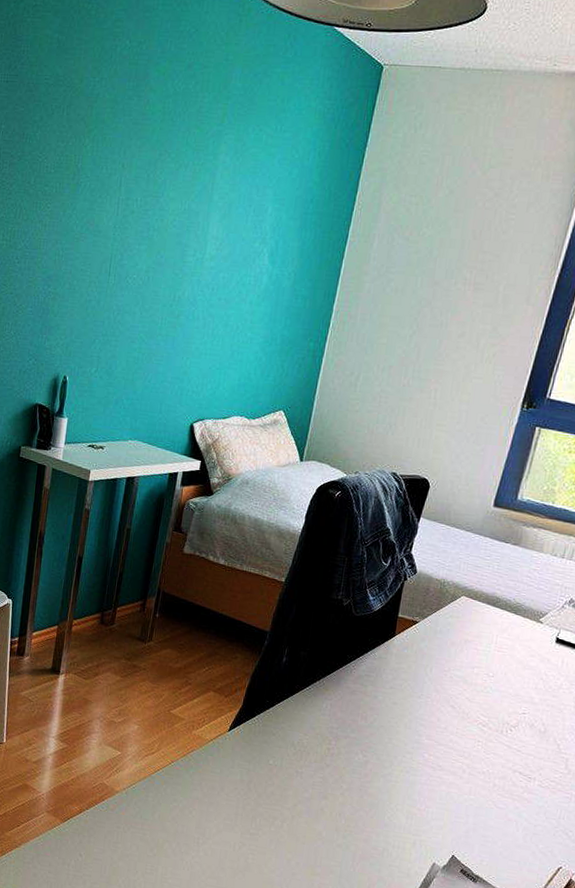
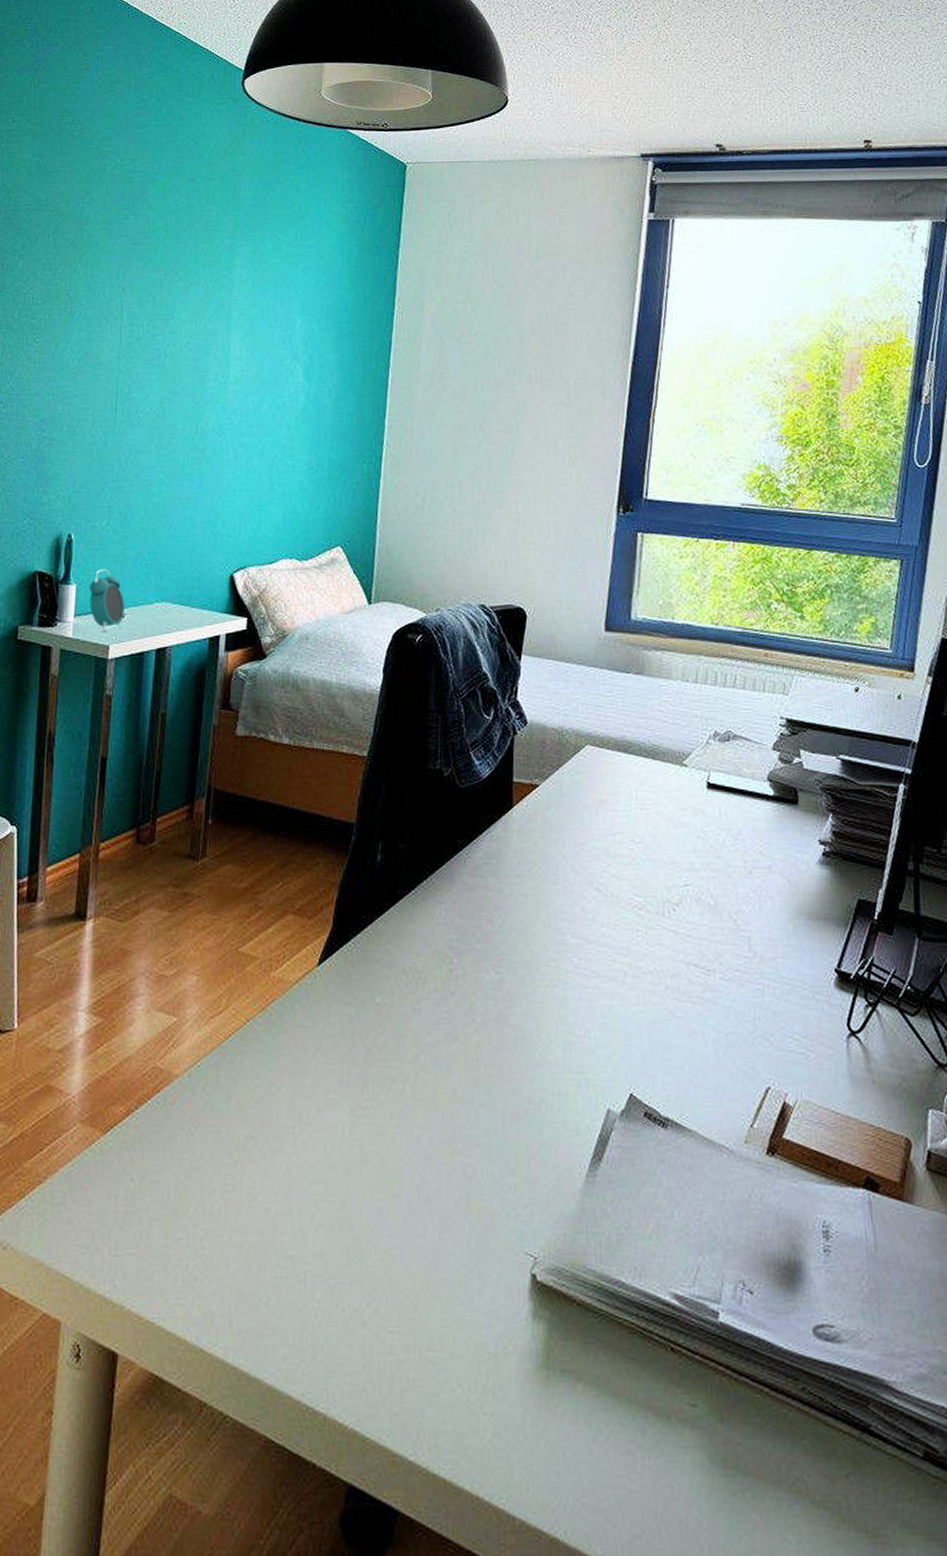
alarm clock: none [77,408,105,459] -> present [88,569,125,633]

